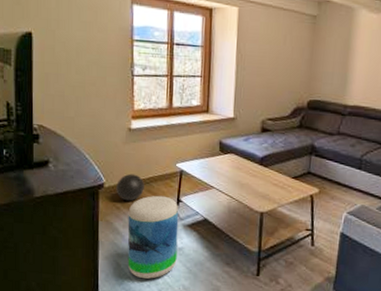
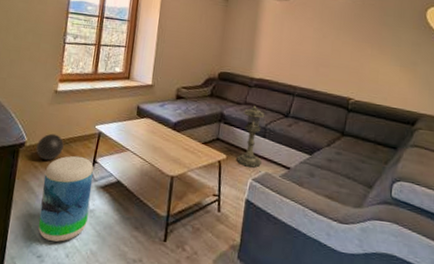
lantern: none [330,135,361,201] -> present [236,105,265,168]

